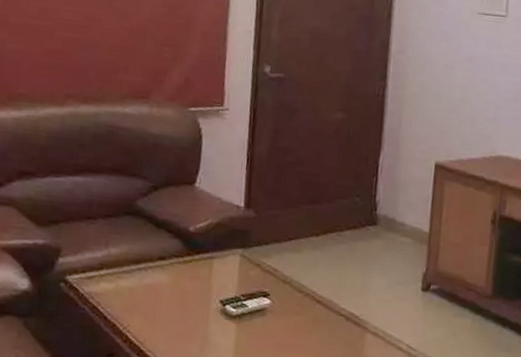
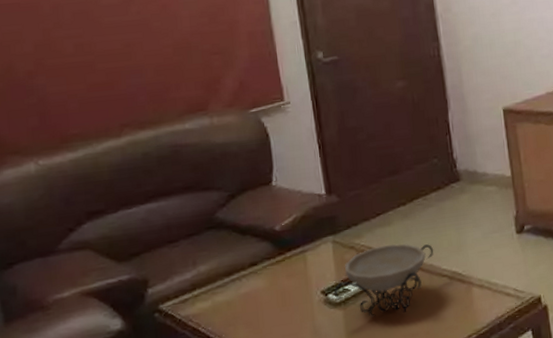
decorative bowl: none [231,270,337,341] -> present [333,244,434,318]

